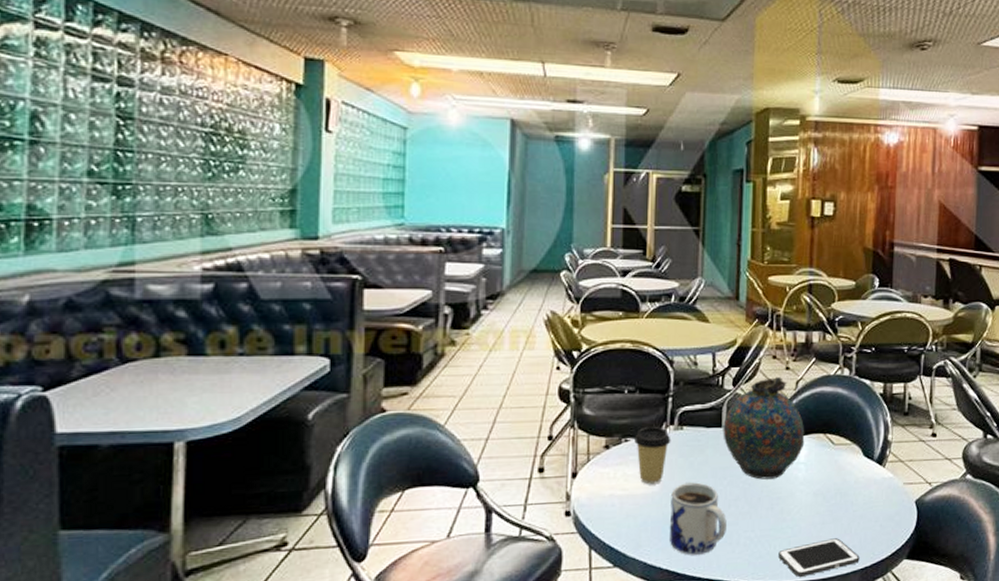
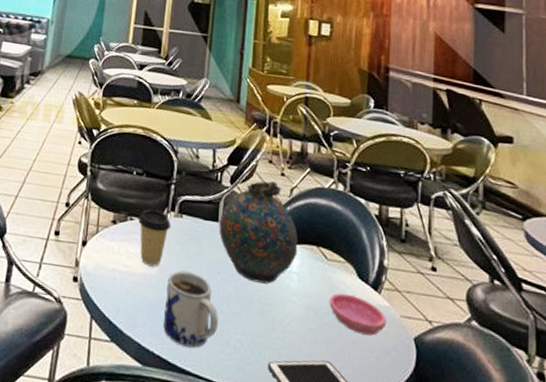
saucer: none [836,473,891,507] -> present [329,293,387,336]

